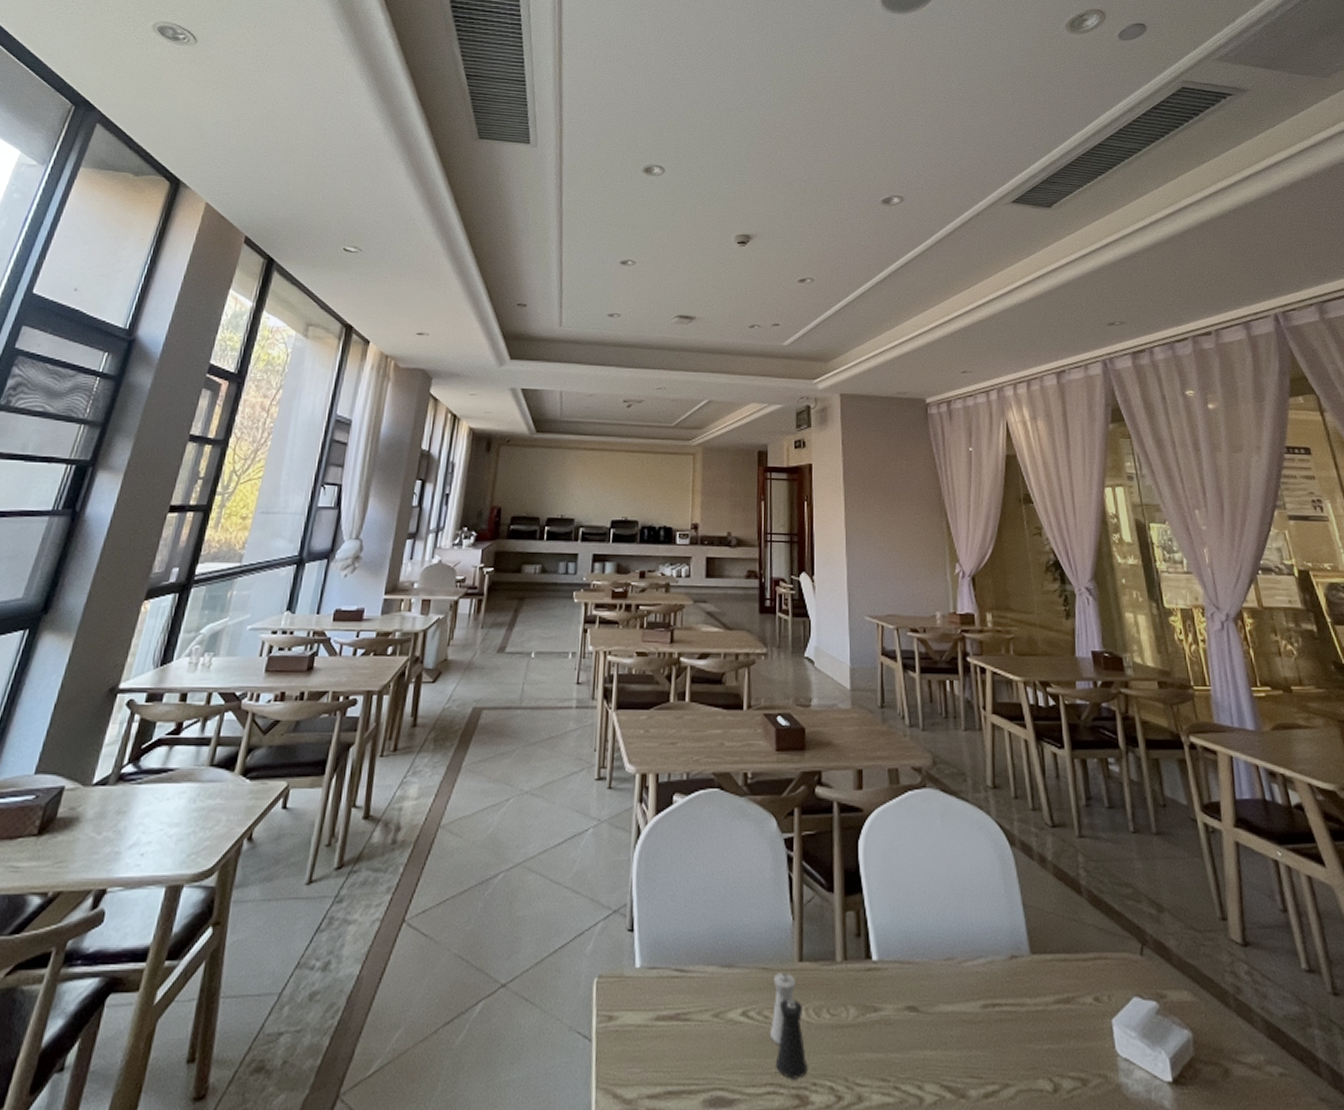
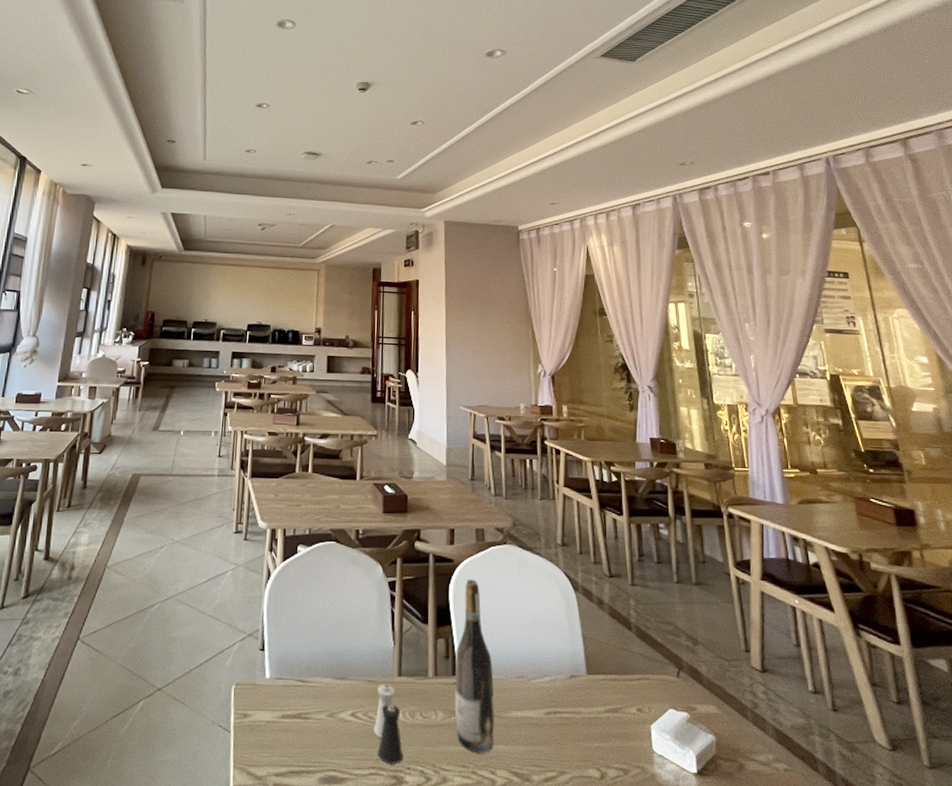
wine bottle: none [869,833,920,1062] -> present [454,579,495,754]

